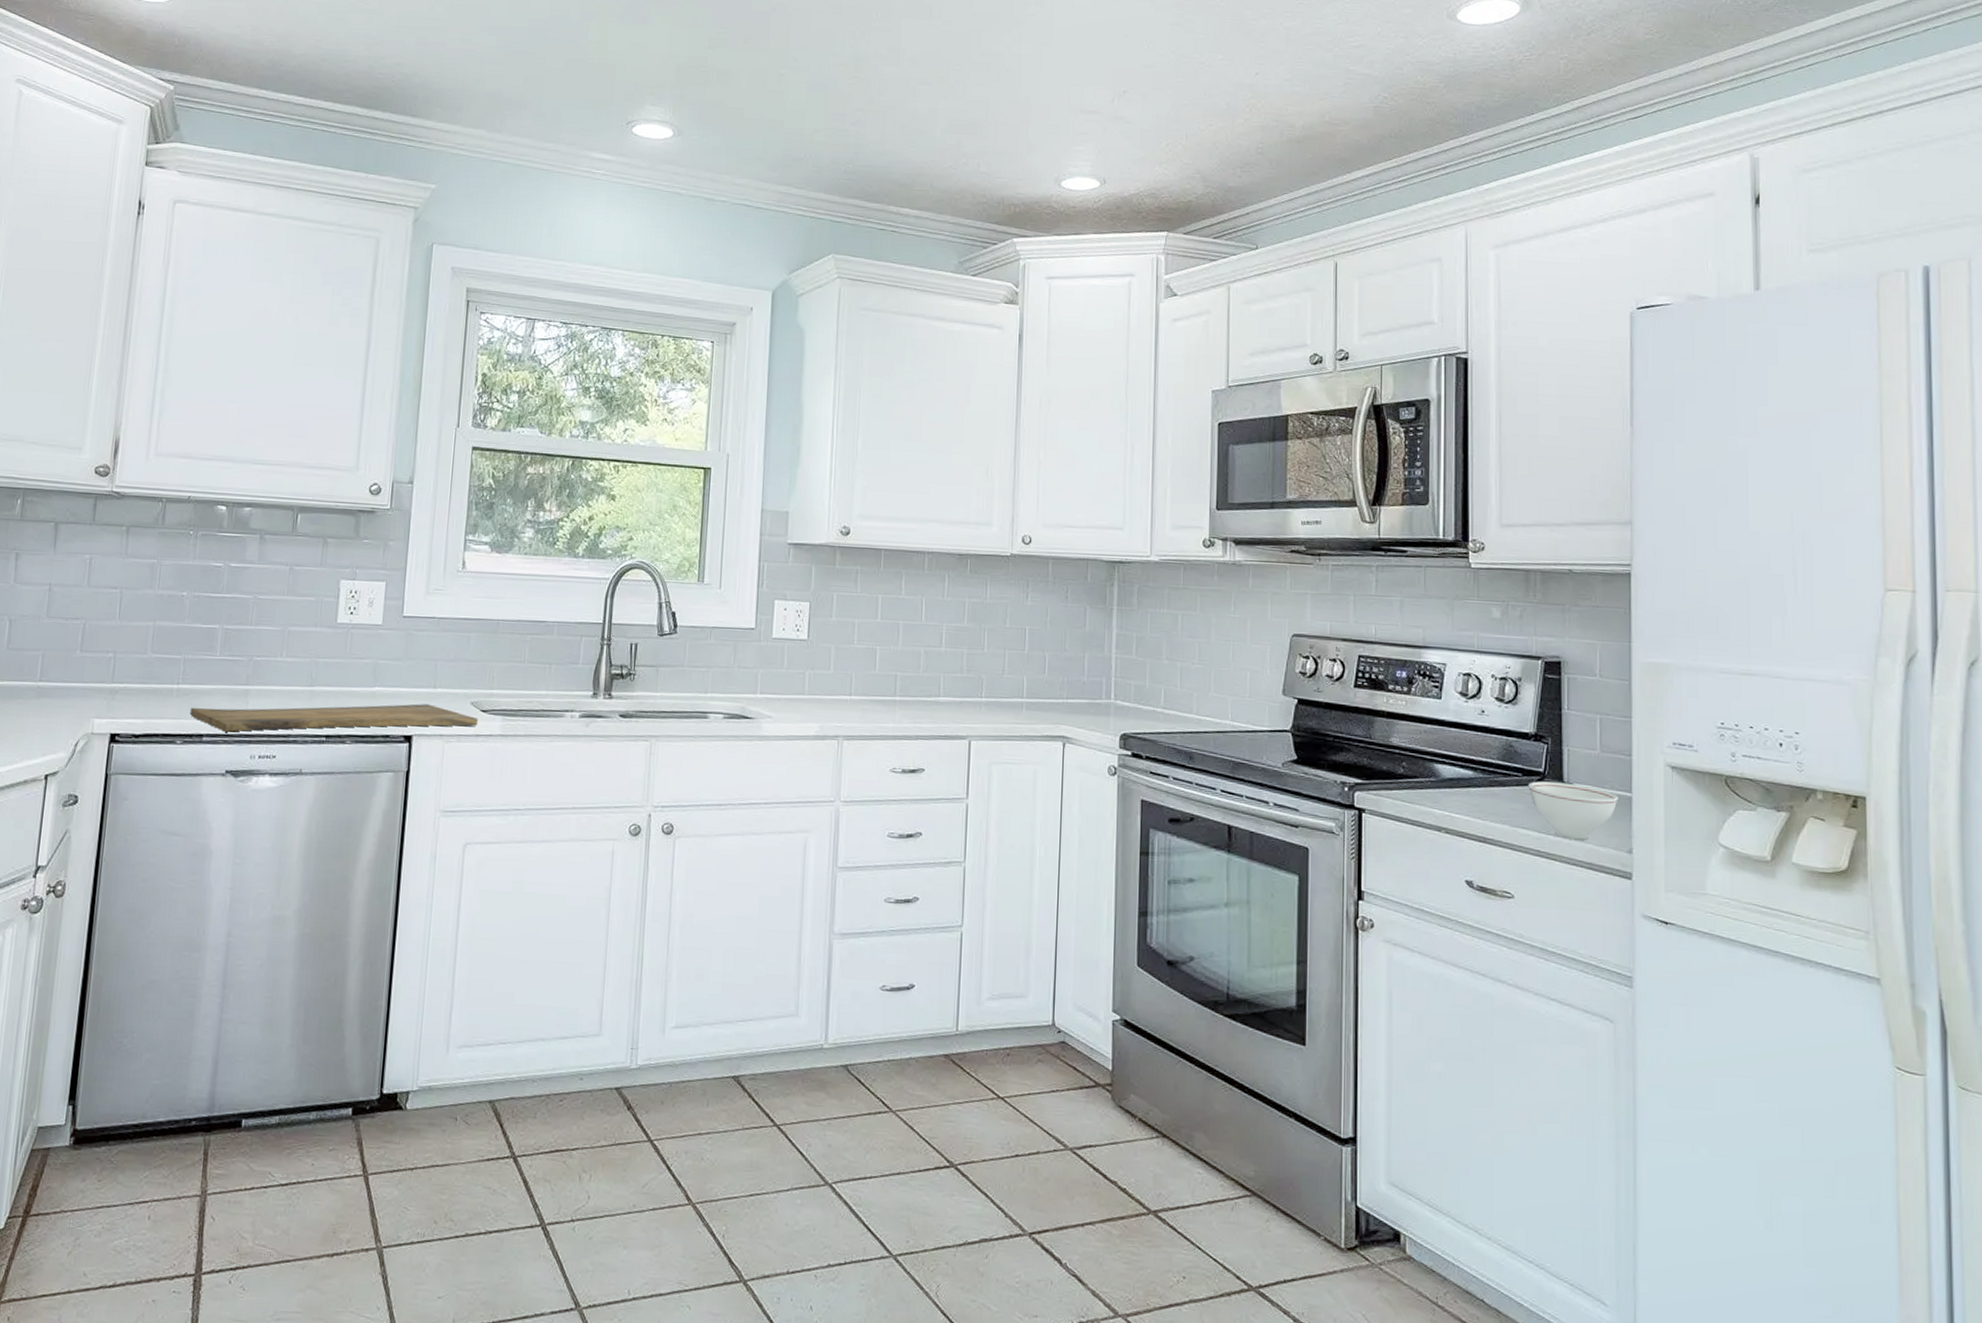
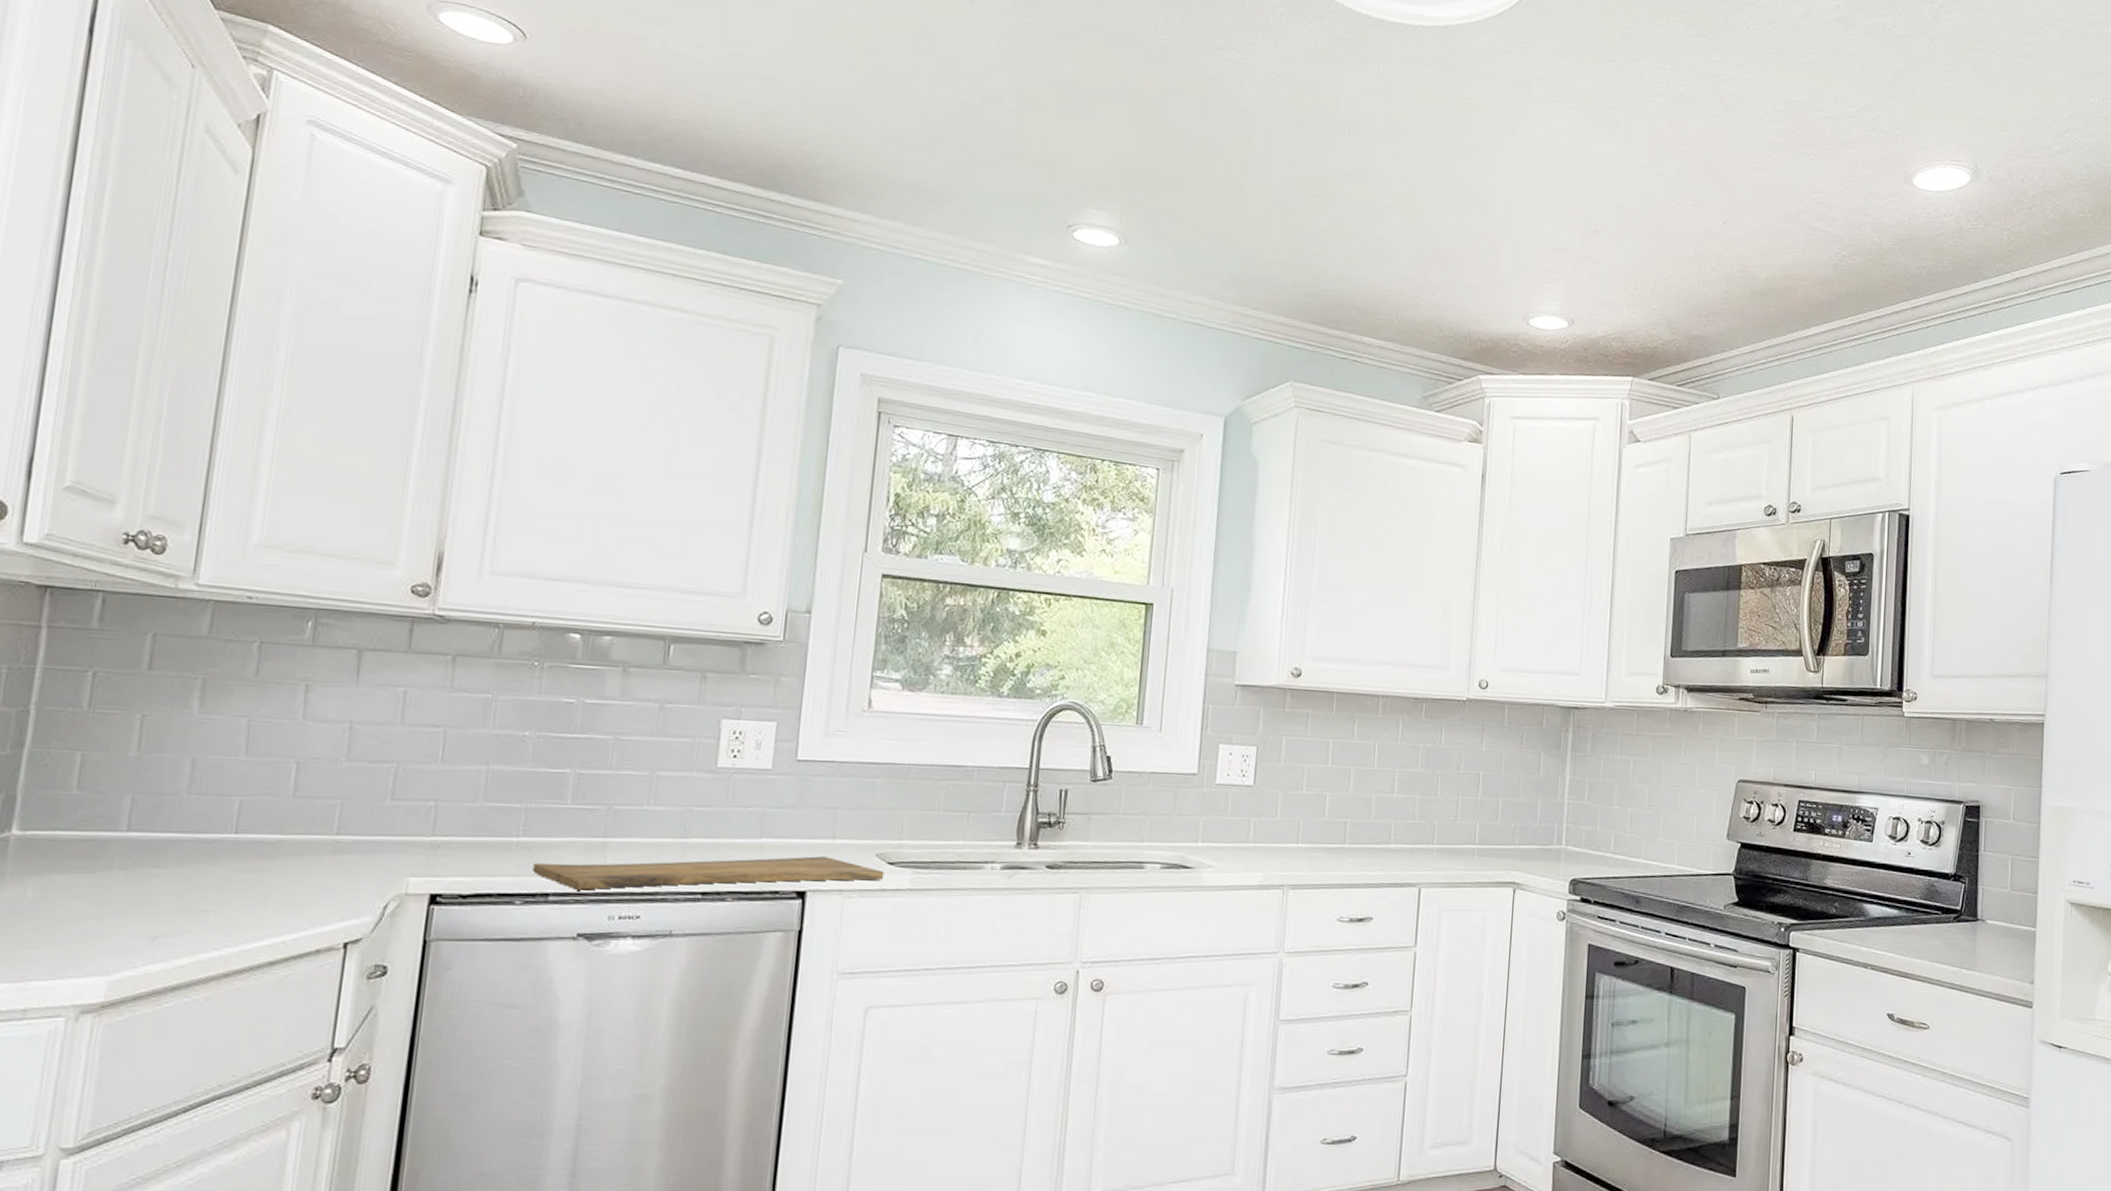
bowl: present [1528,781,1618,840] -> none [1946,918,2024,973]

